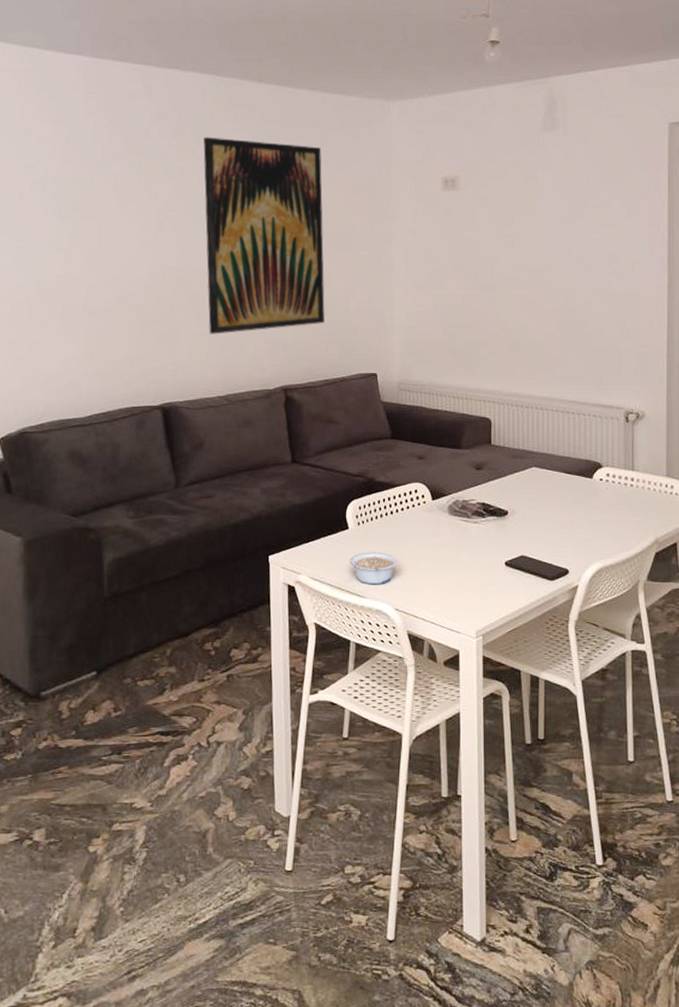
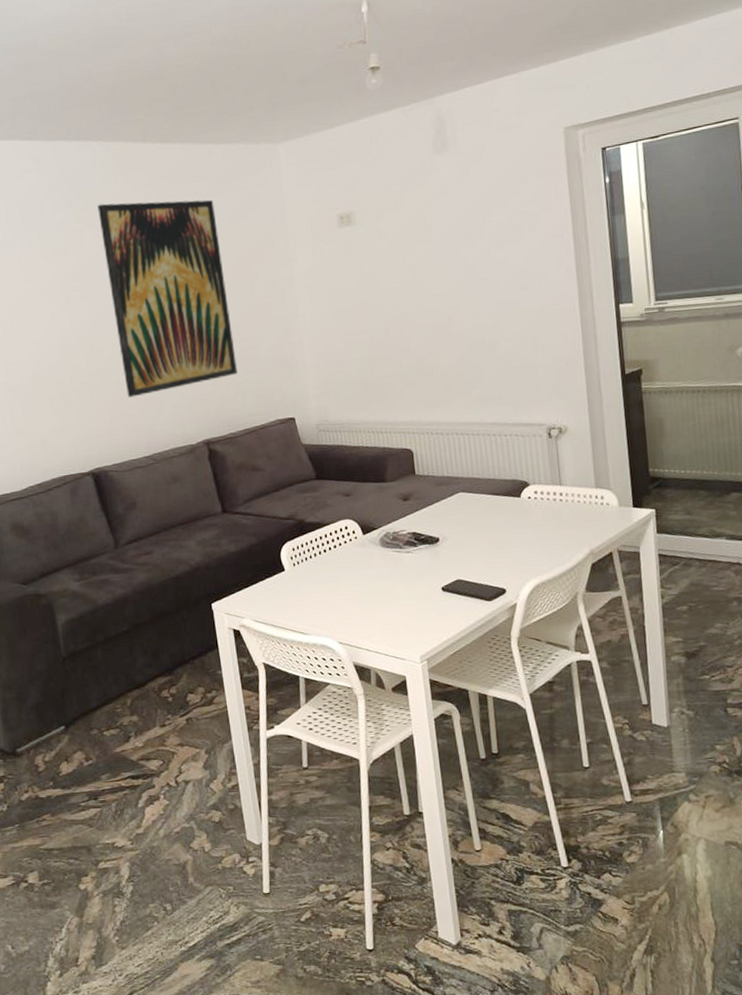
legume: present [349,552,398,585] -> none [289,589,337,622]

